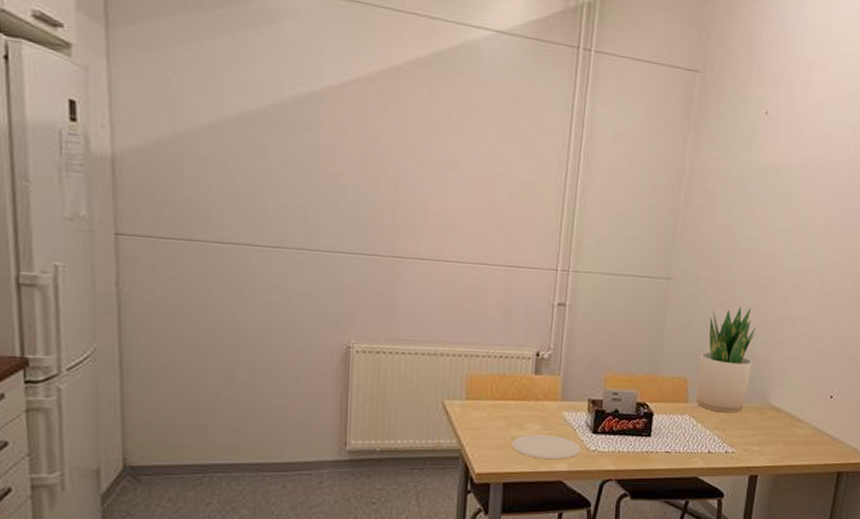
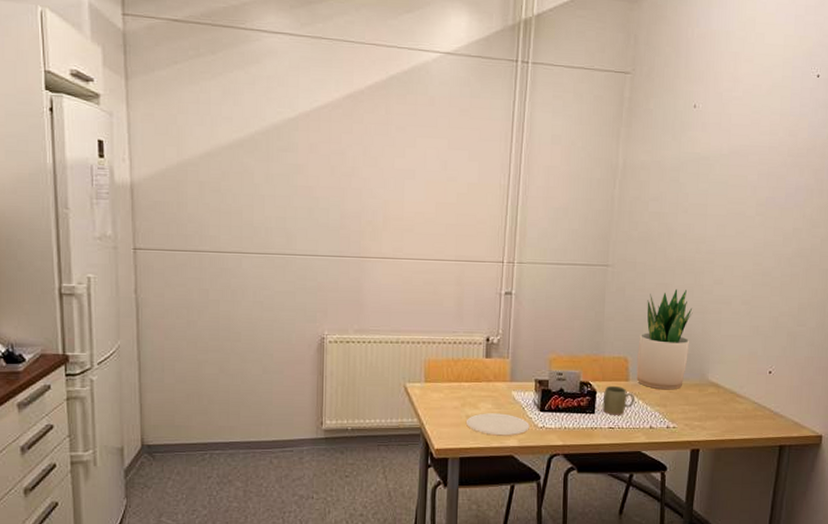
mug: none [659,407,693,439] -> present [602,385,634,415]

